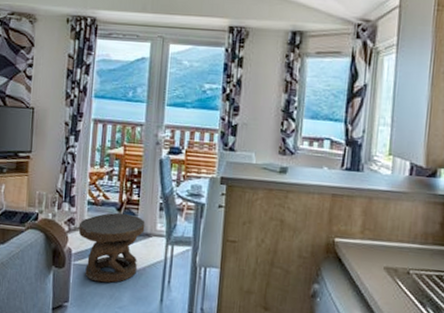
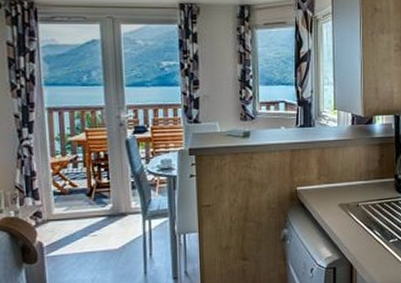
side table: present [78,212,145,283] -> none [46,197,119,269]

